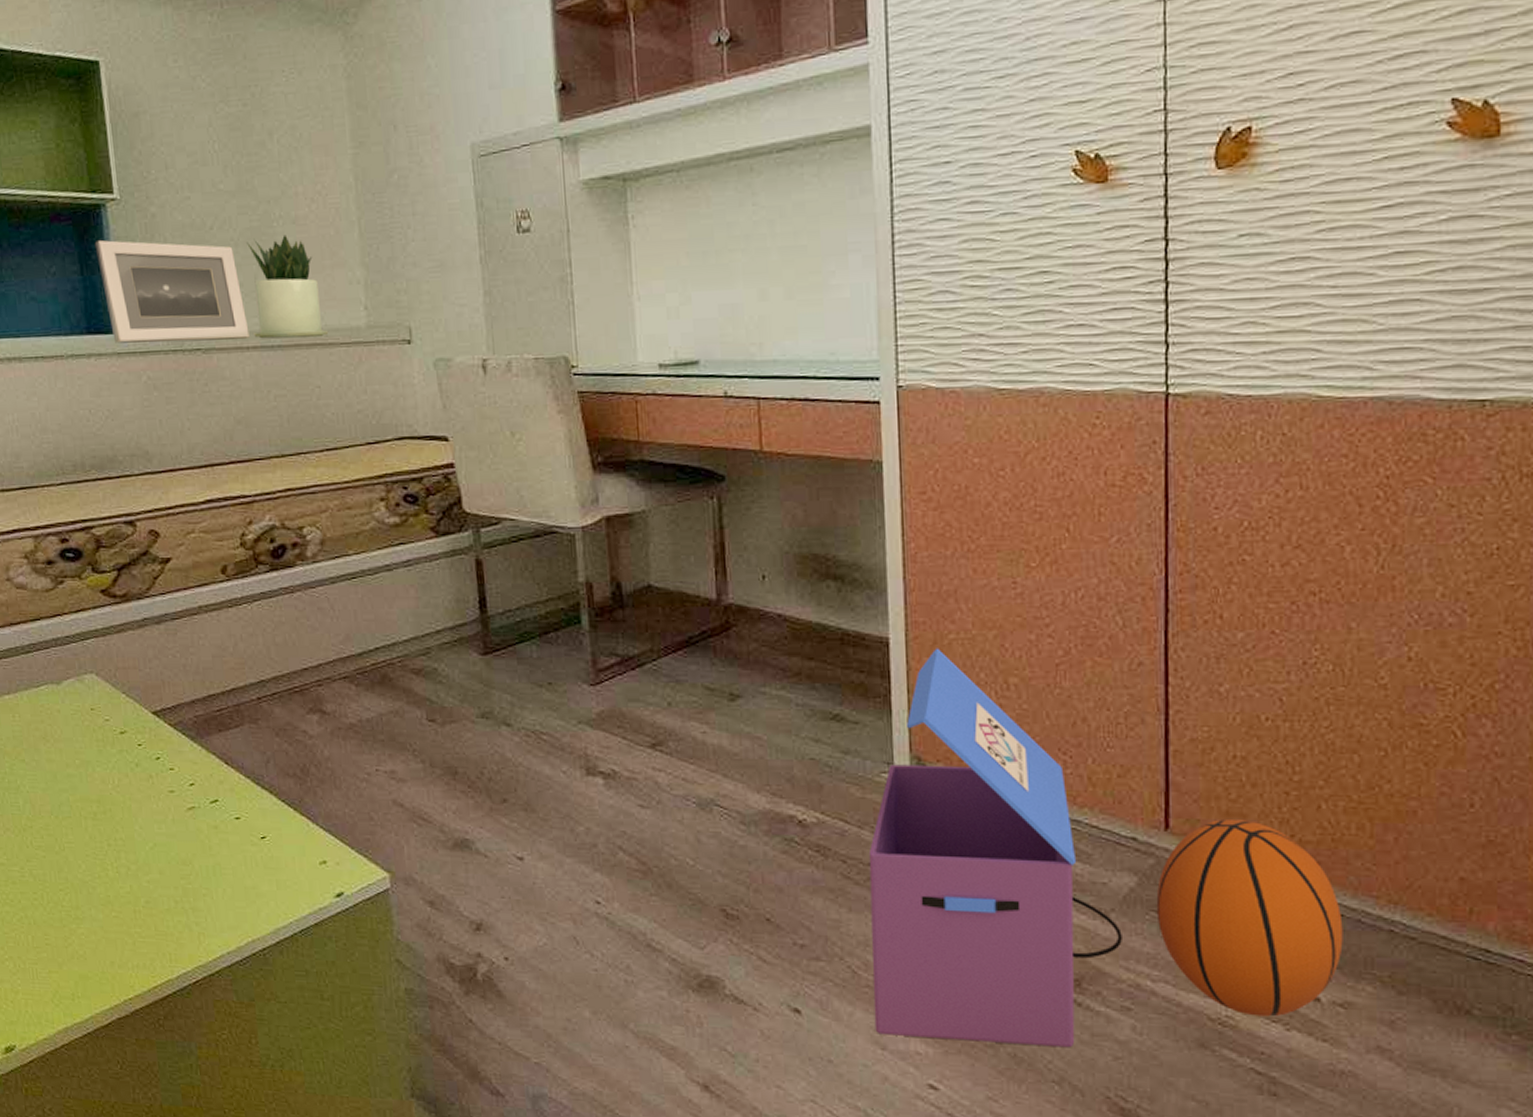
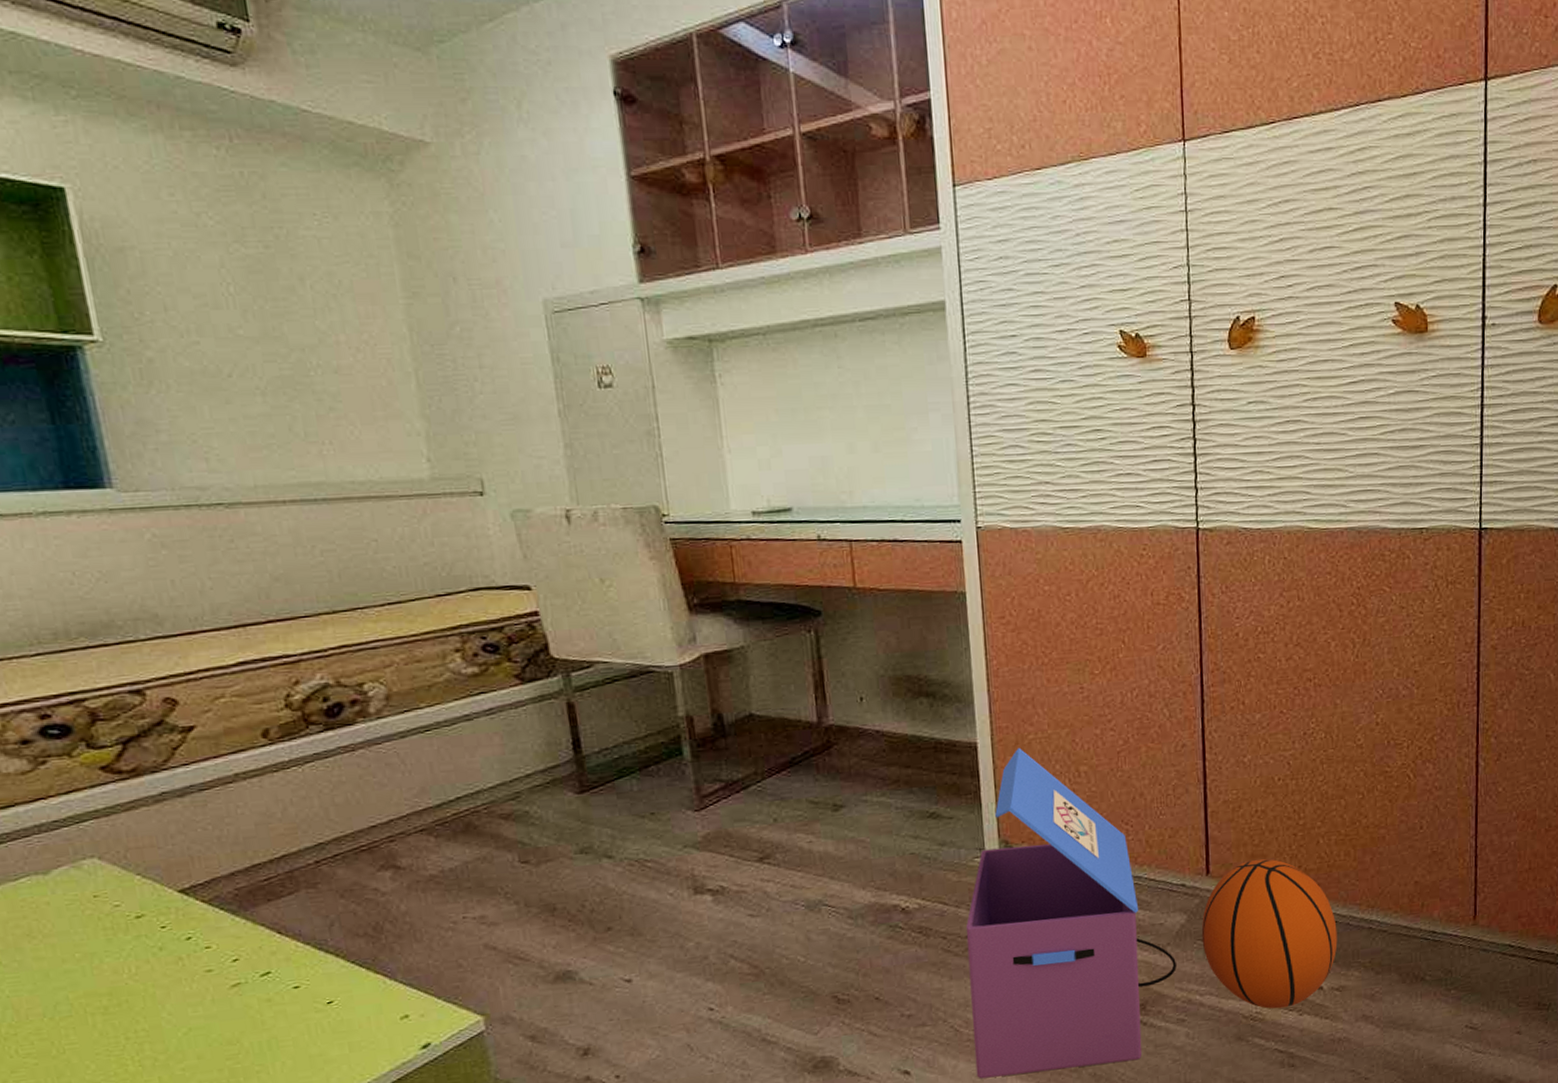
picture frame: present [94,240,250,343] -> none [69,386,286,499]
planter: present [247,234,329,339] -> none [277,384,385,492]

